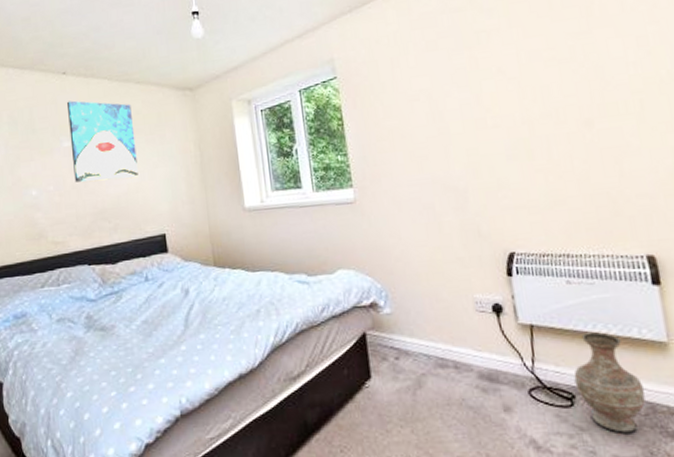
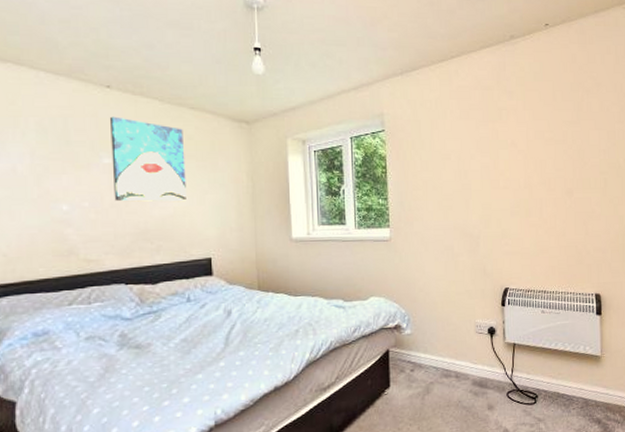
vase: present [573,331,646,433] -> none [539,348,582,421]

